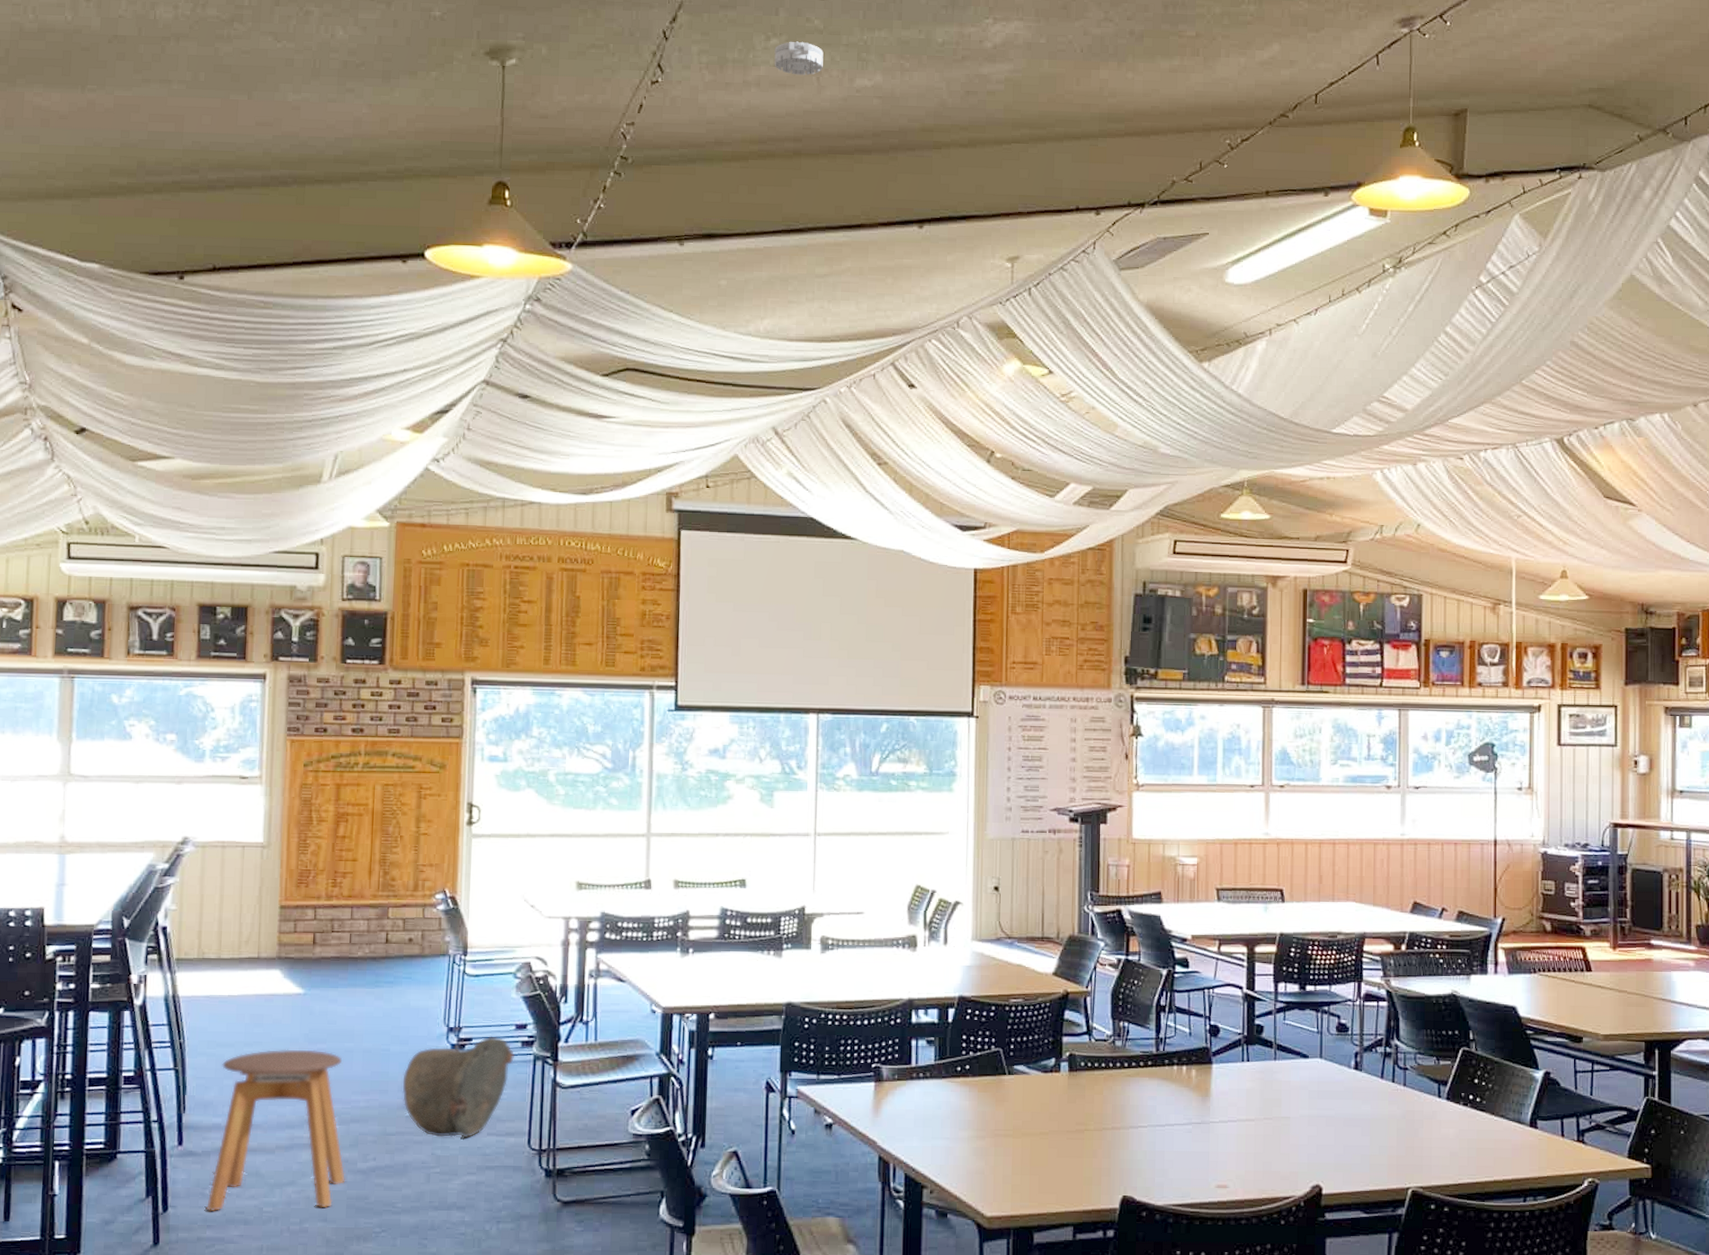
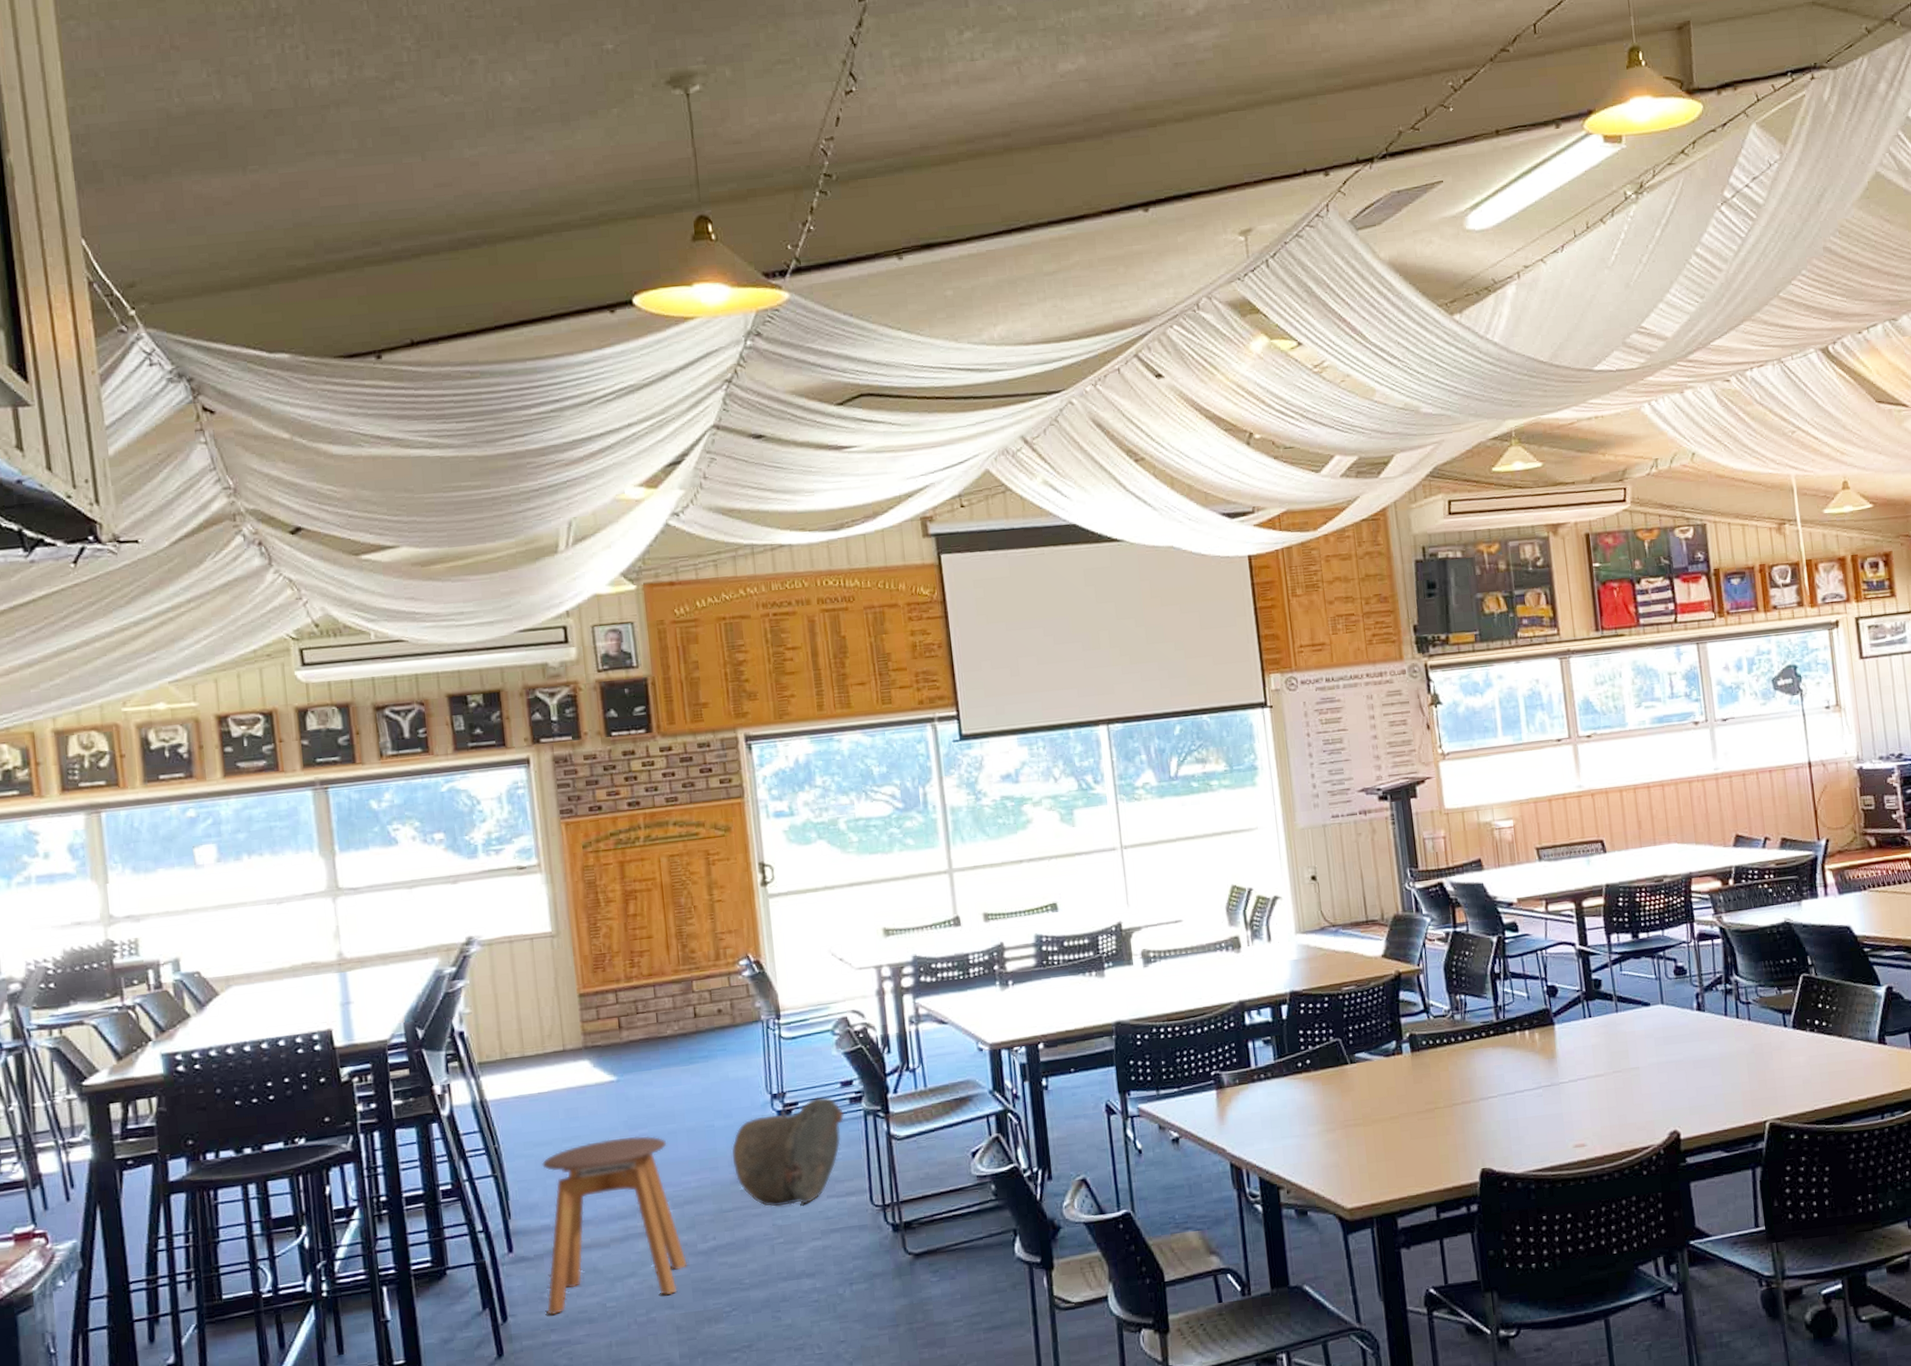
smoke detector: present [774,41,824,76] -> none [969,31,1023,68]

